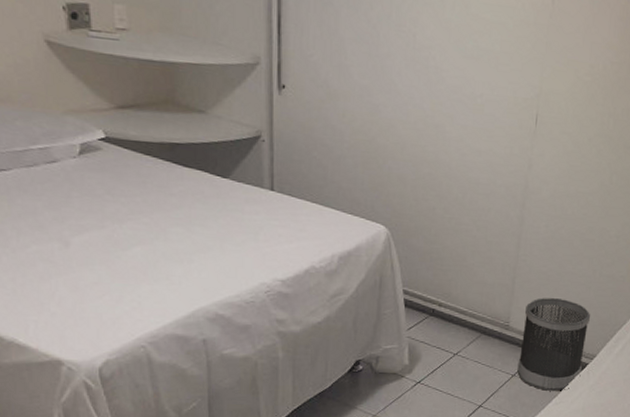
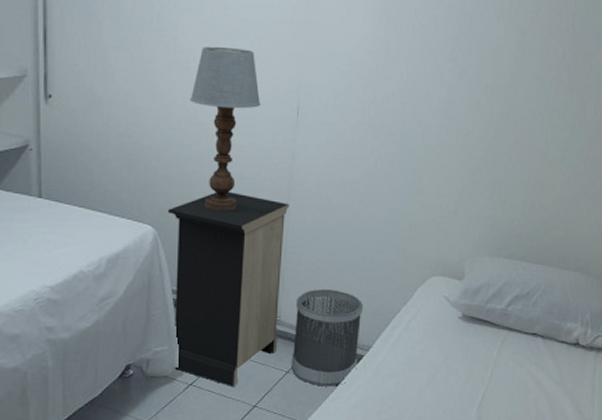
nightstand: none [401,195,523,387] -> present [167,191,289,388]
table lamp: none [427,46,500,215] -> present [189,46,261,210]

